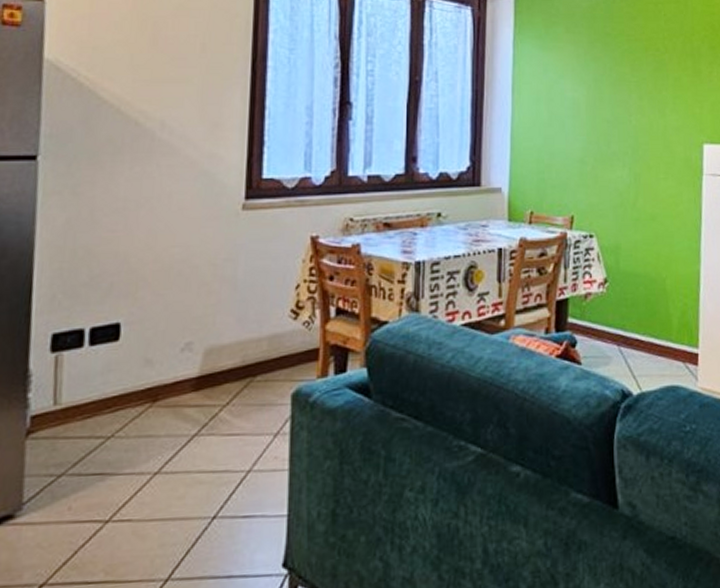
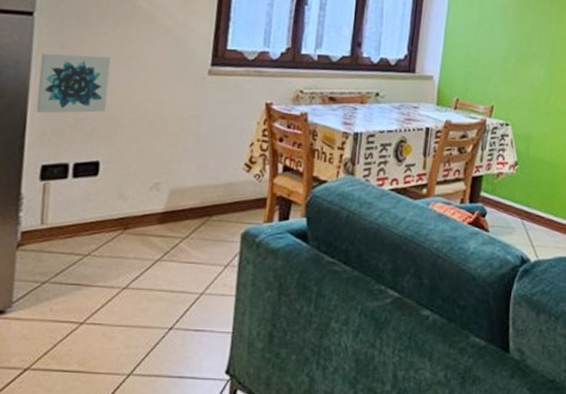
wall art: none [43,198,129,272] -> present [36,53,111,113]

